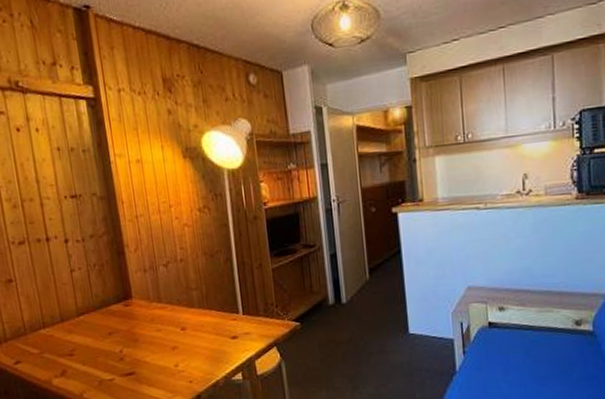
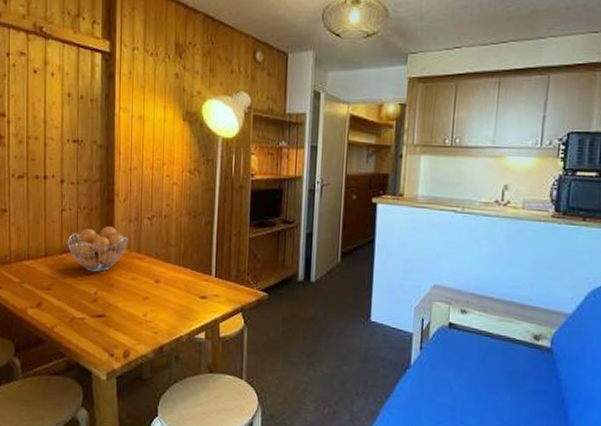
fruit basket: none [82,280,147,330] -> present [67,226,129,272]

